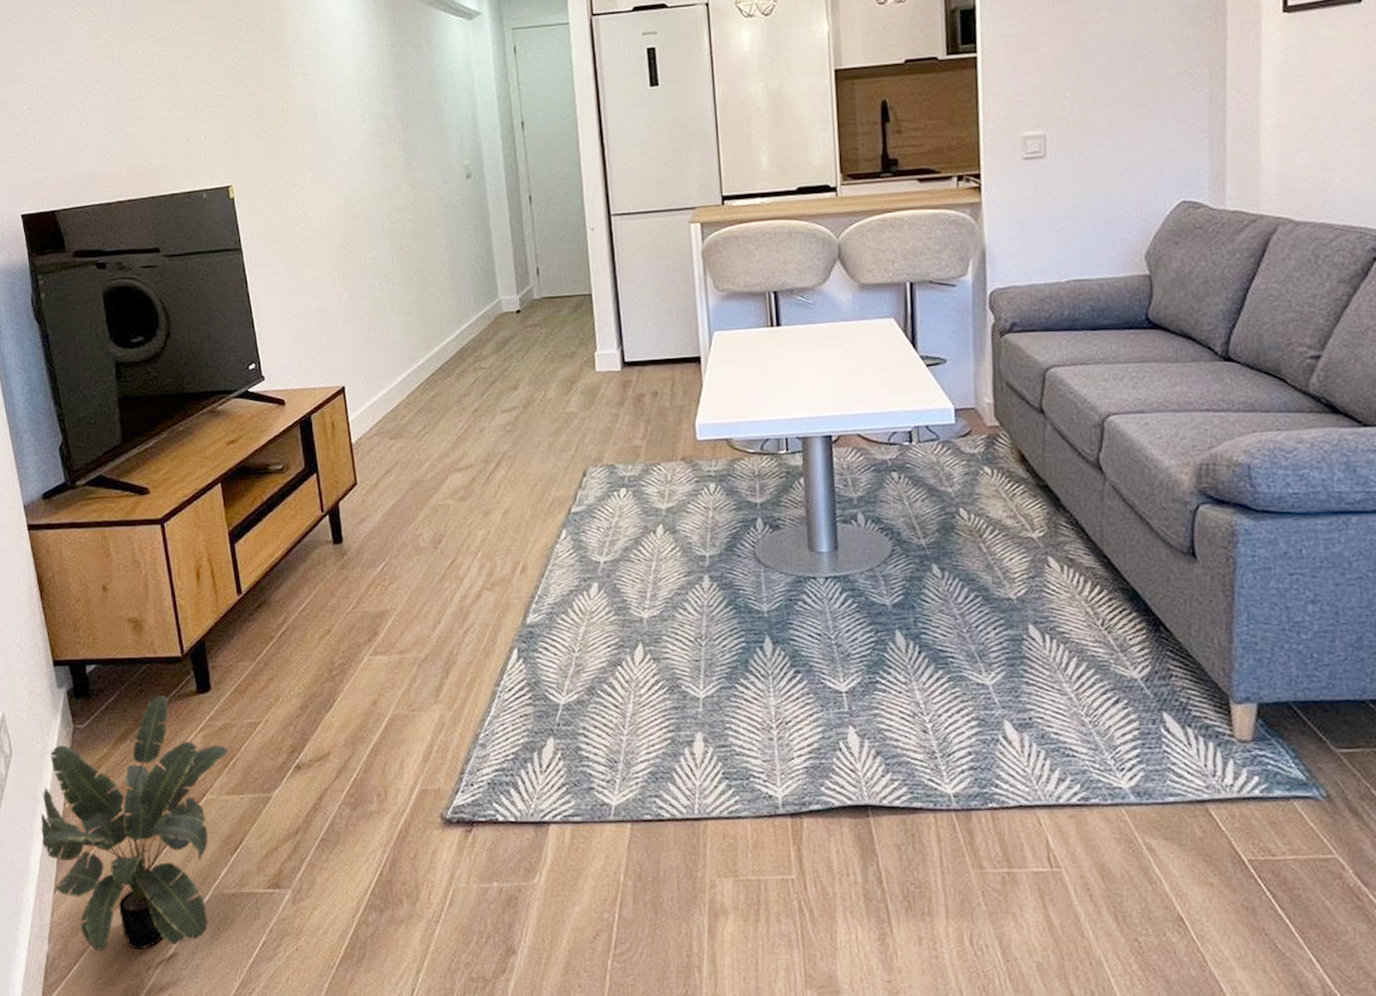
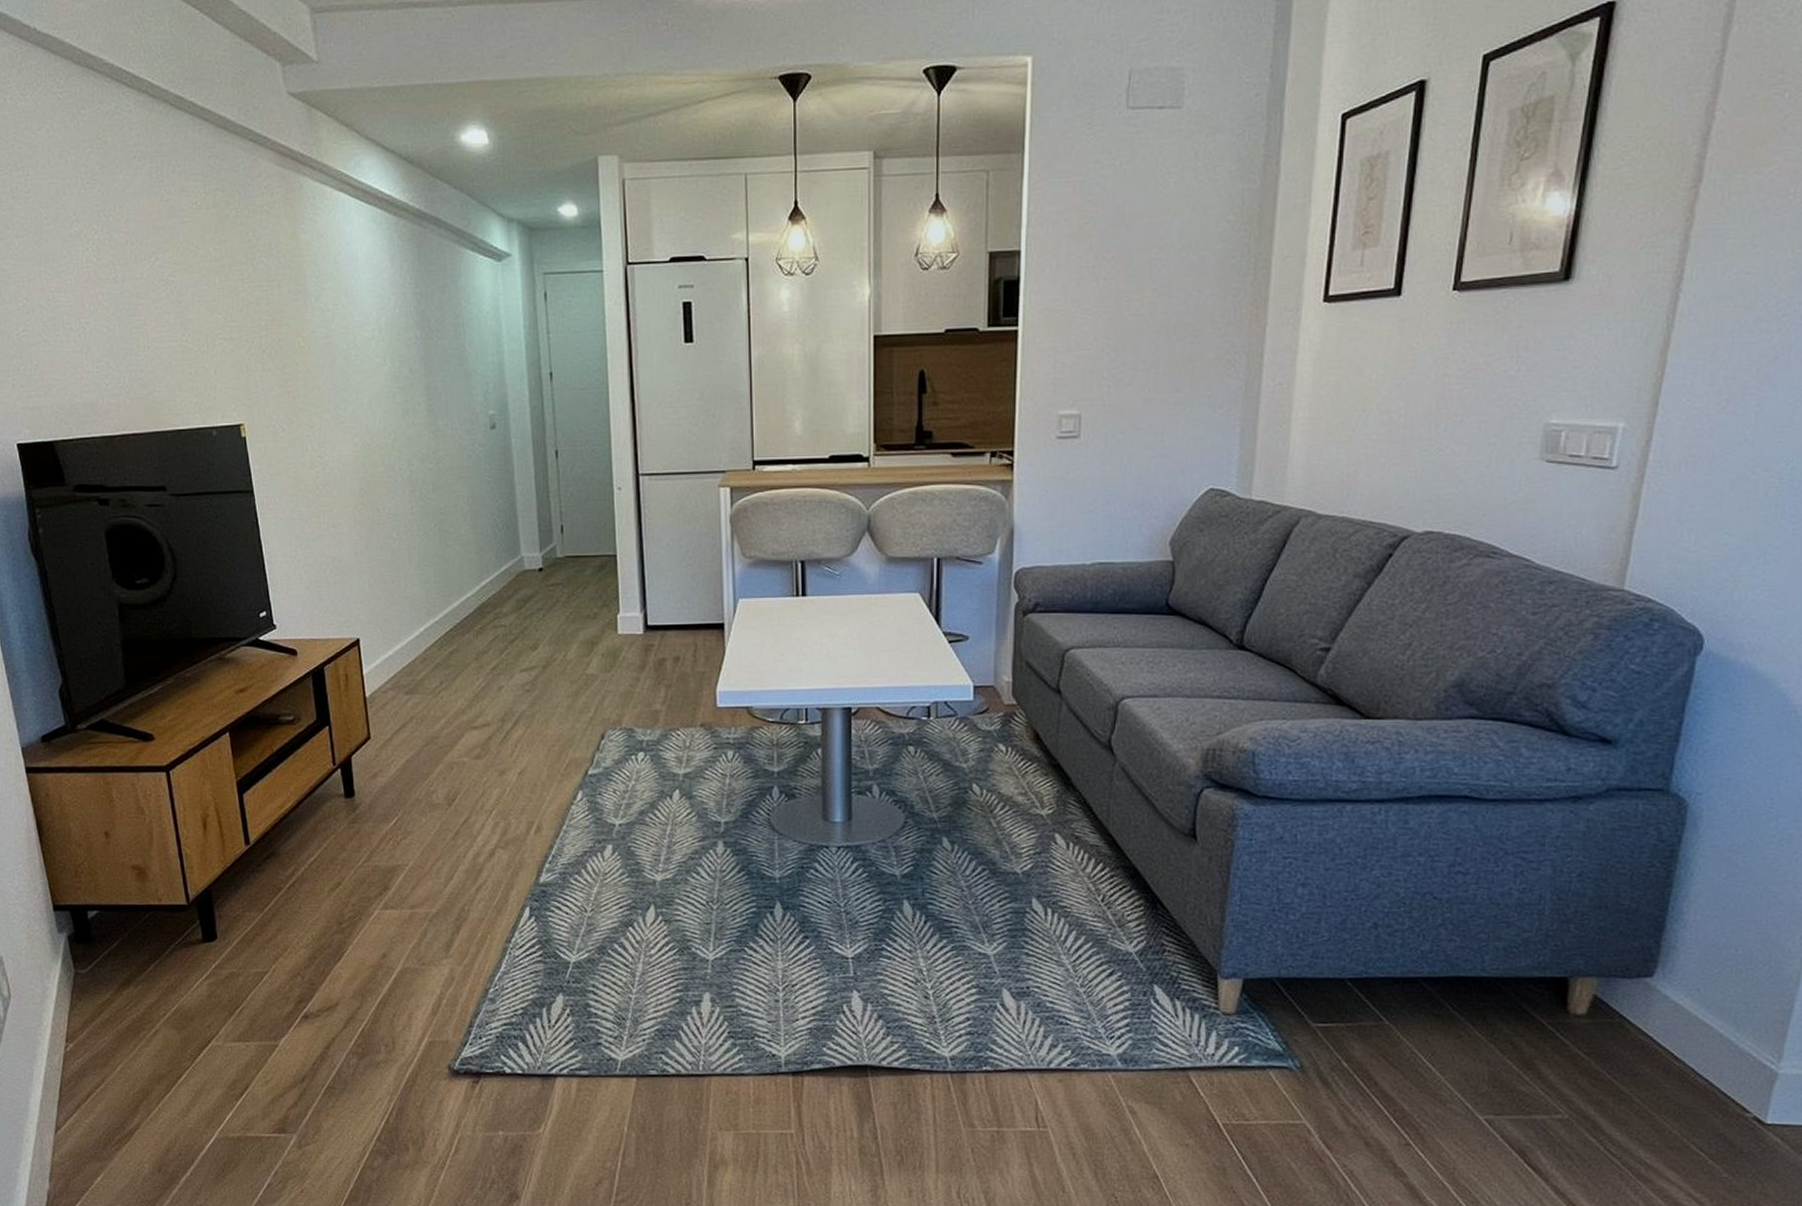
potted plant: present [40,696,228,951] -> none [40,943,234,1190]

